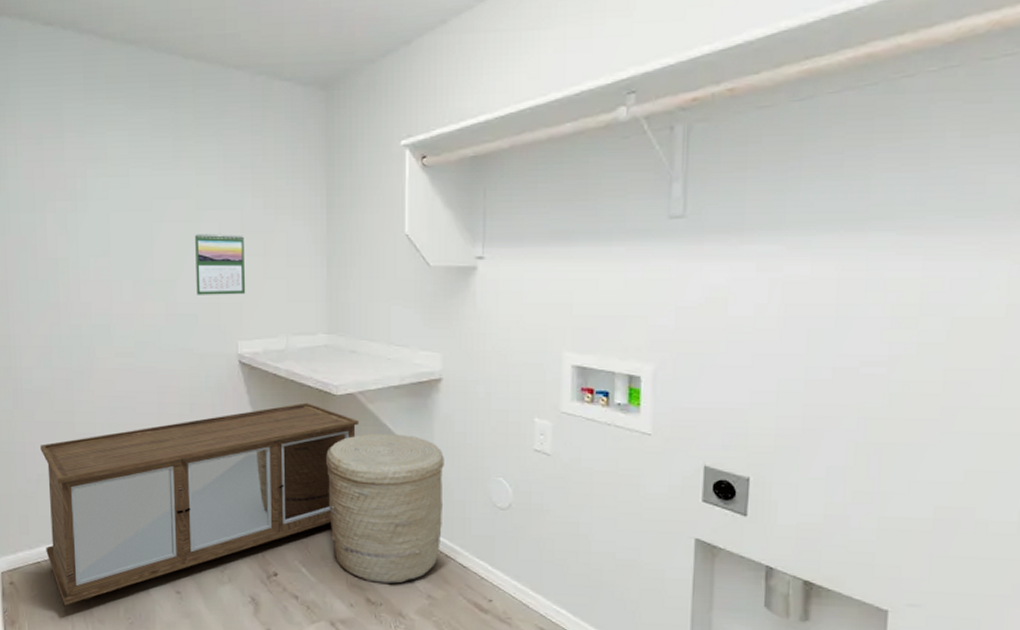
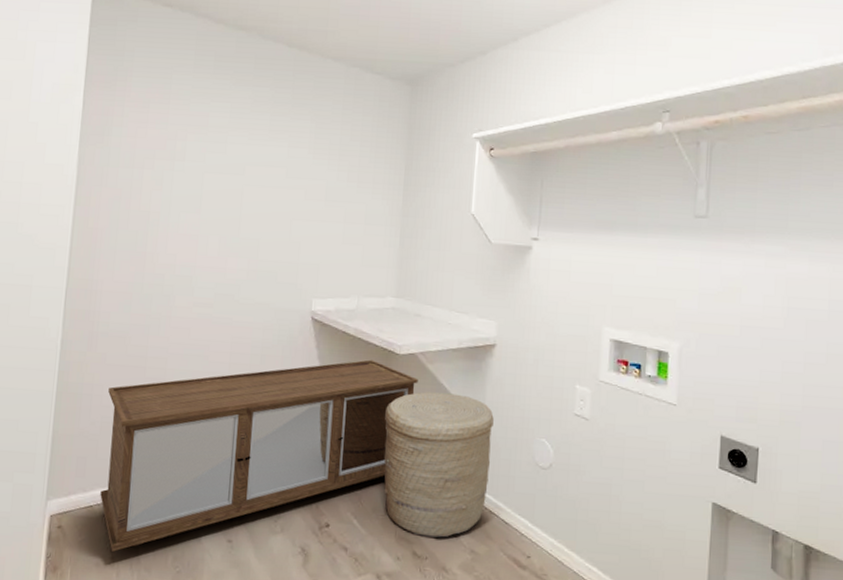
calendar: present [194,233,246,295] -> none [278,199,327,257]

